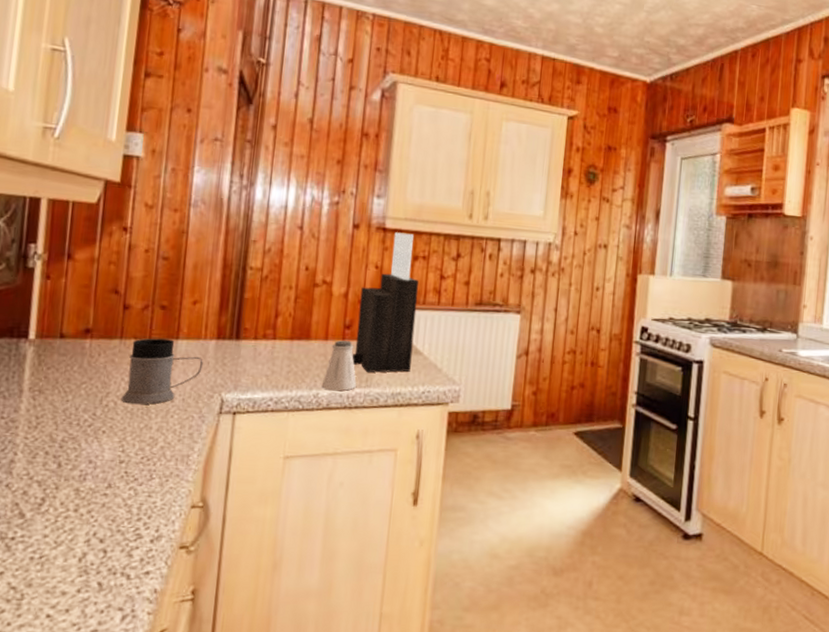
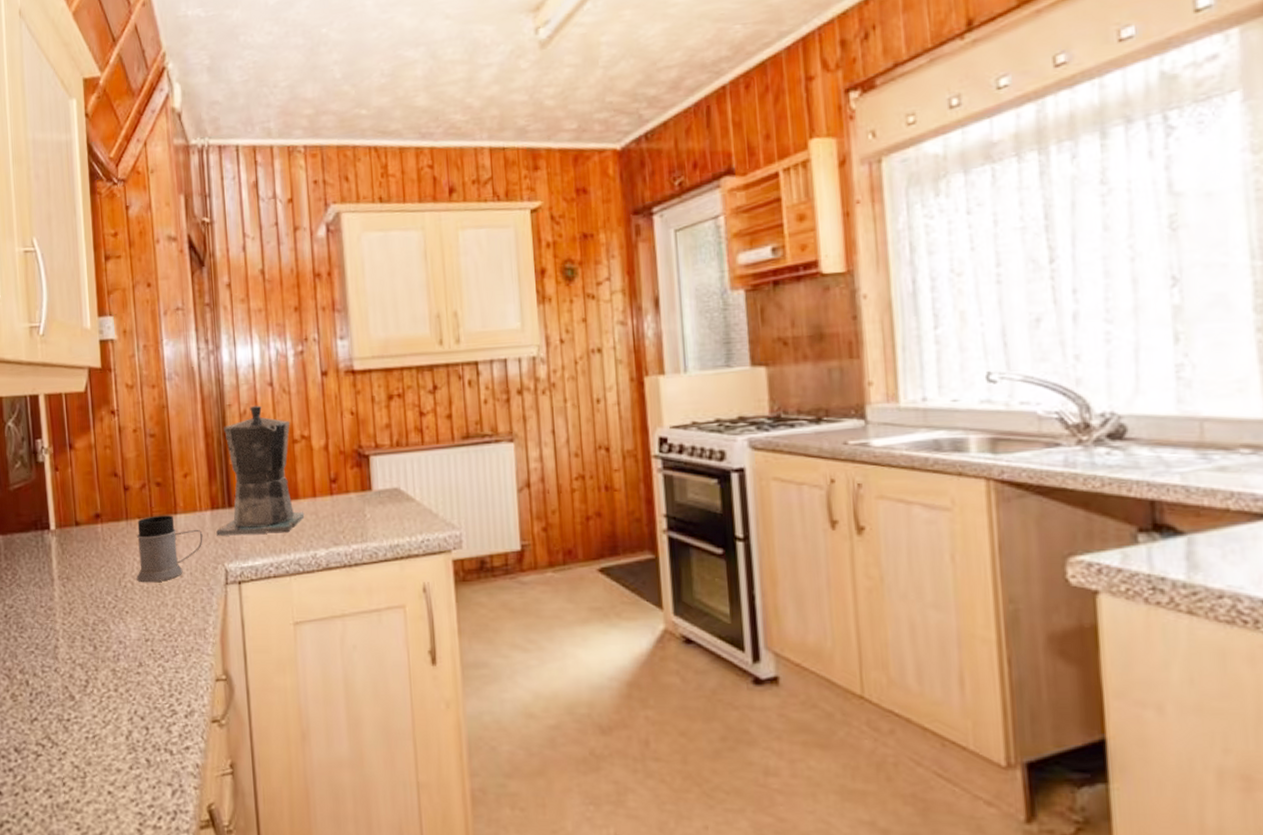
coffee maker: none [218,245,314,371] -> present [216,405,305,536]
saltshaker: present [321,340,356,391] -> none [318,496,352,550]
knife block: present [352,232,419,373] -> none [340,372,405,527]

